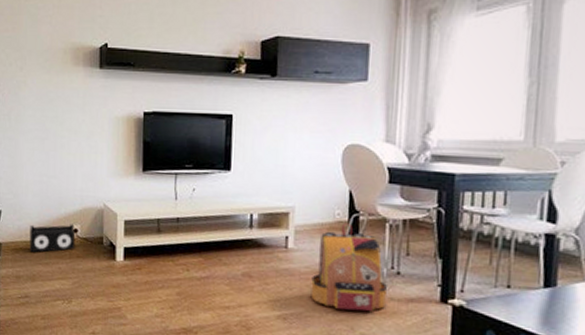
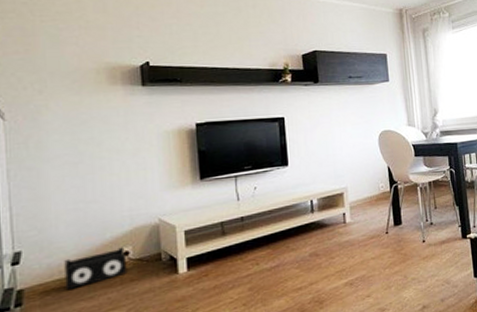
backpack: present [311,223,388,311] -> none [368,192,426,264]

